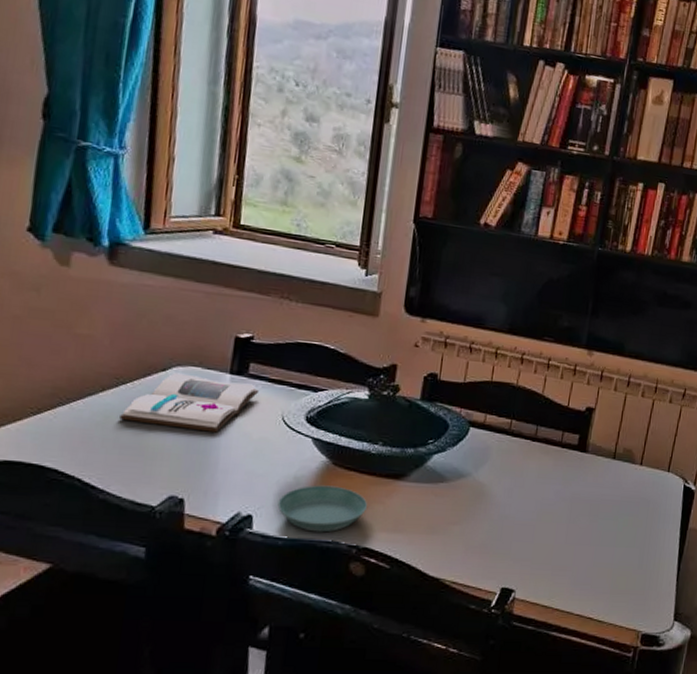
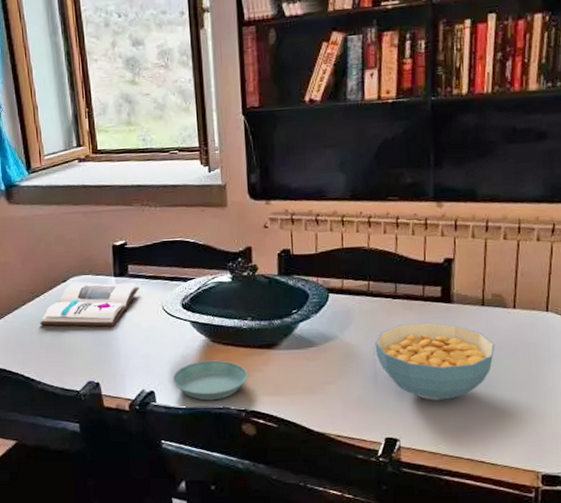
cereal bowl: none [506,469,619,552] -> present [375,322,495,401]

